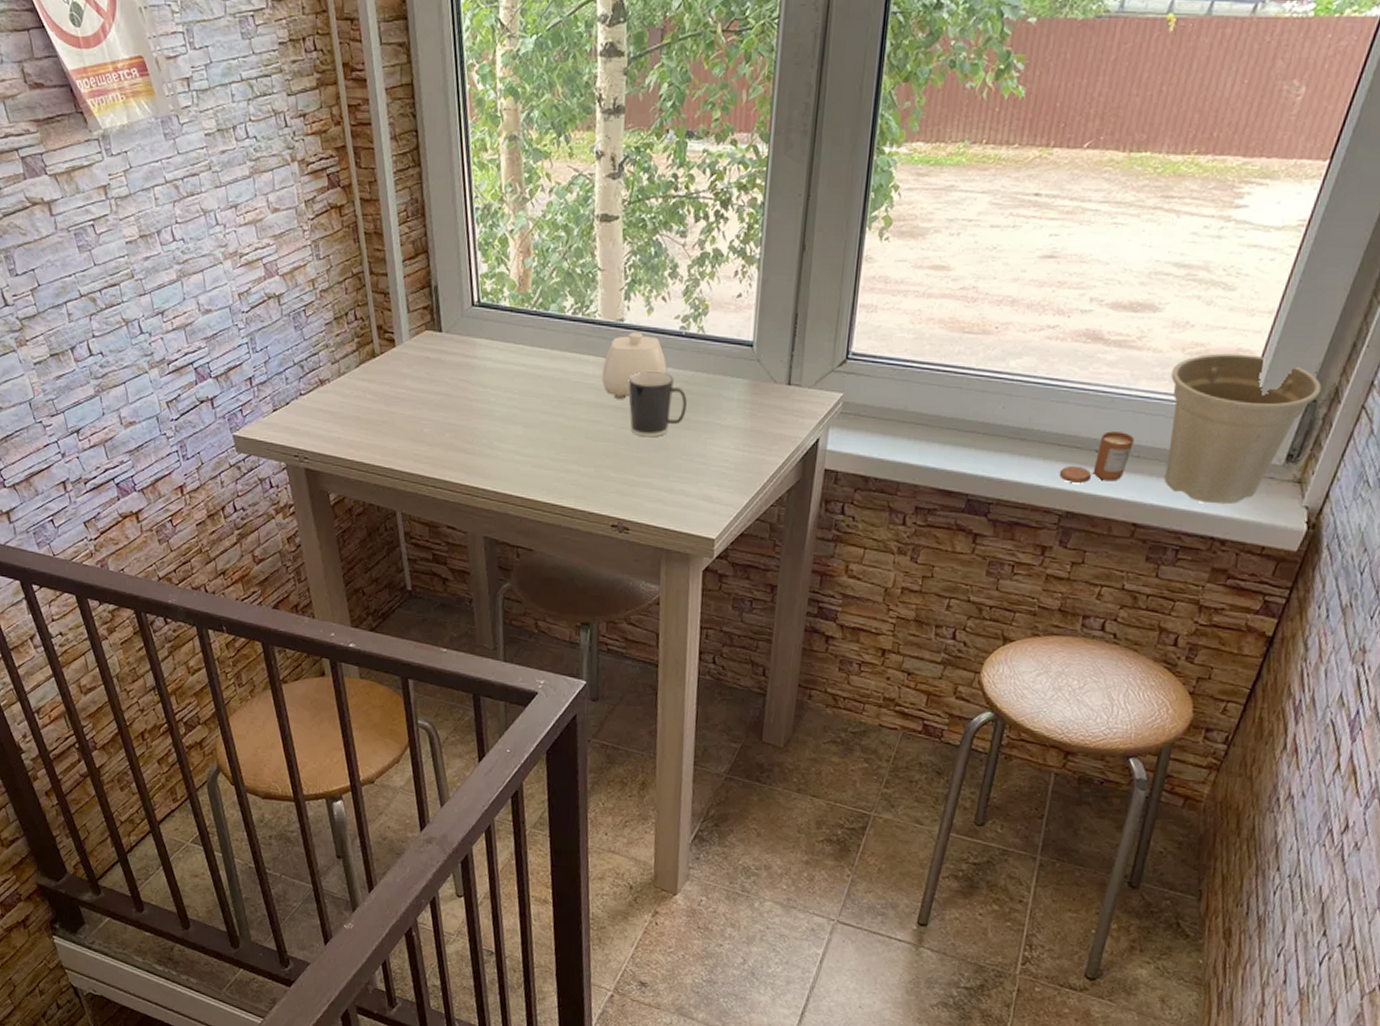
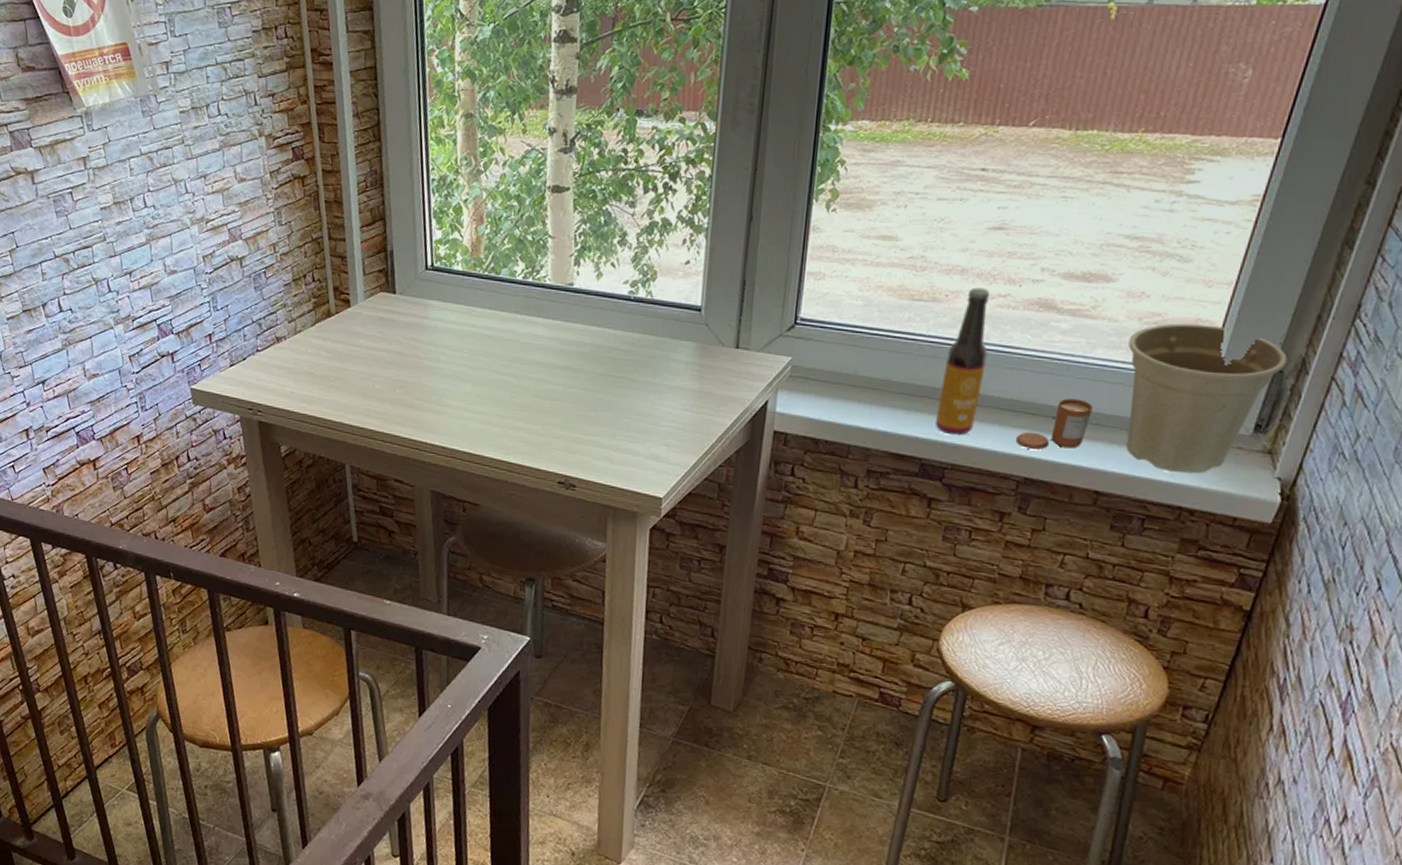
sugar bowl: present [602,331,668,400] -> none [551,295,616,361]
mug: present [628,371,687,438] -> none [576,333,635,397]
beer bottle: none [981,318,1040,471] -> present [934,287,991,436]

